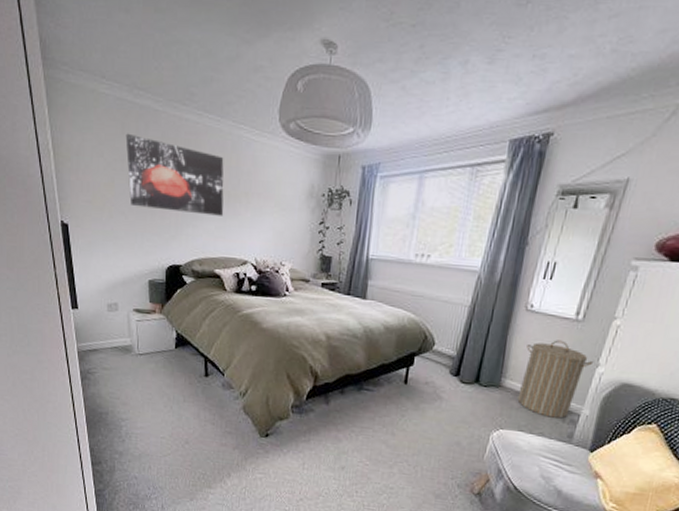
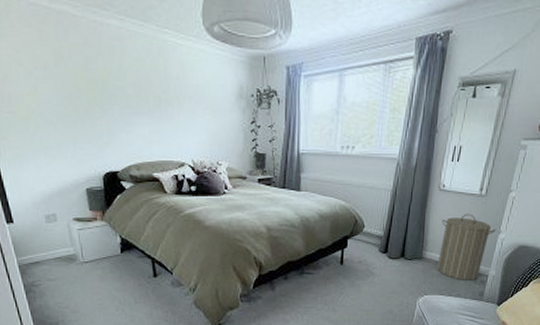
wall art: present [125,133,224,216] -> none [44,40,157,121]

